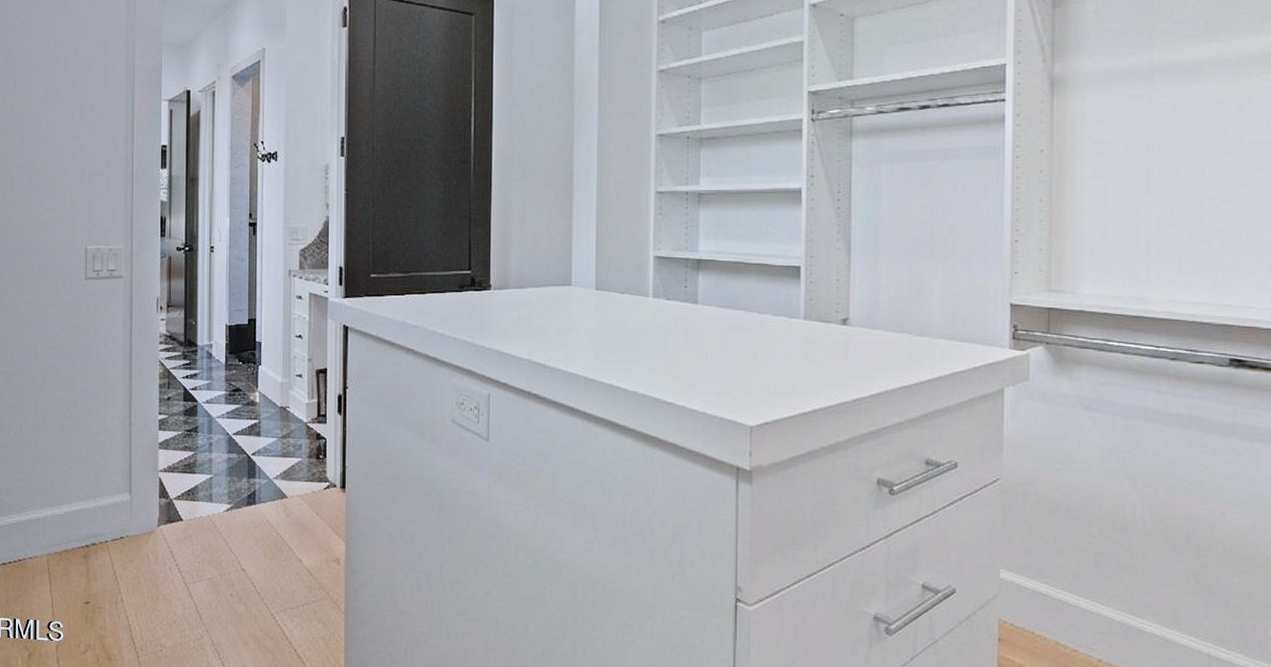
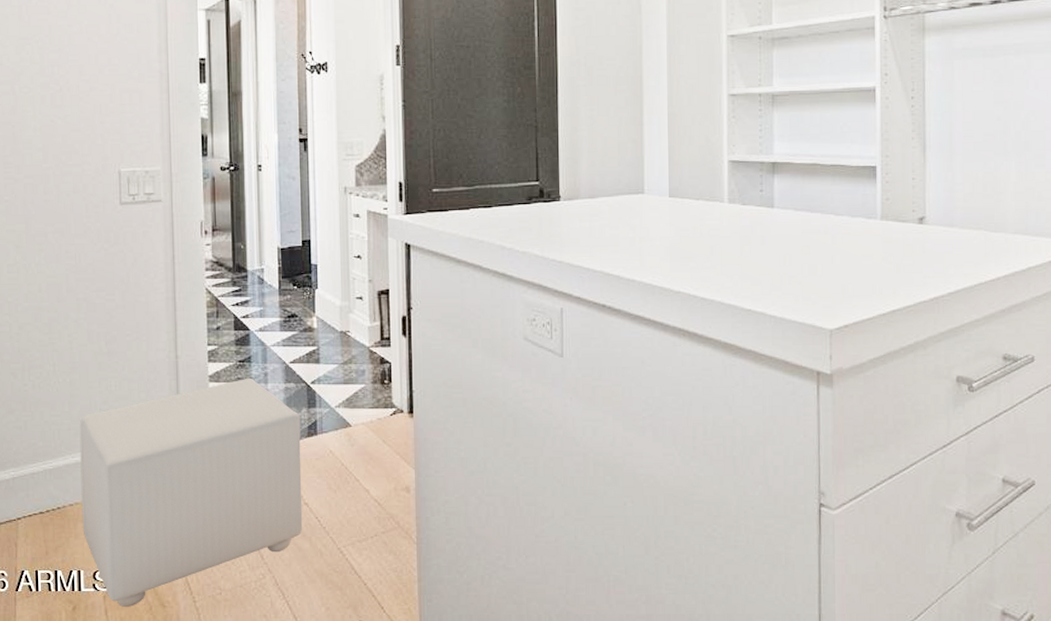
ottoman: none [40,446,241,657] -> present [79,377,303,607]

